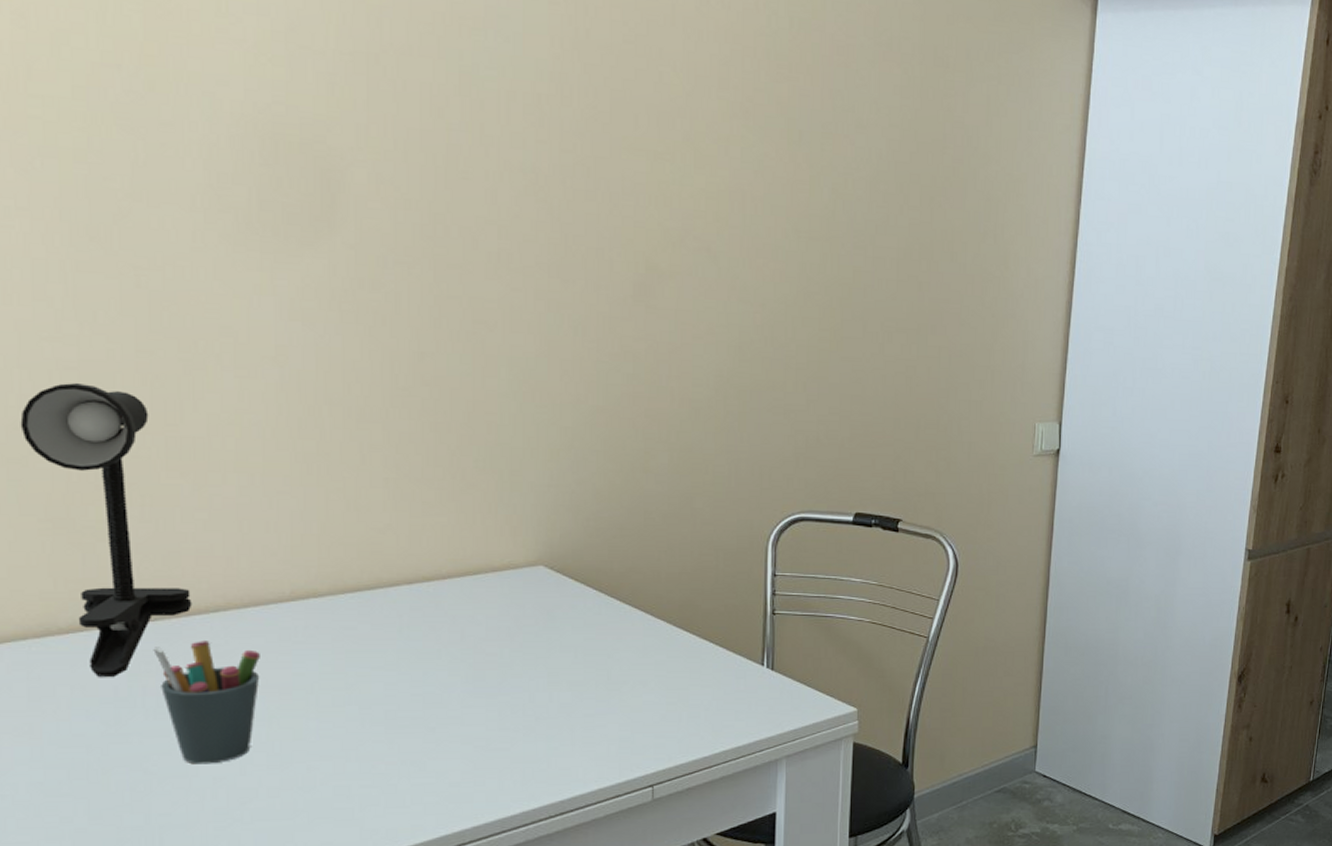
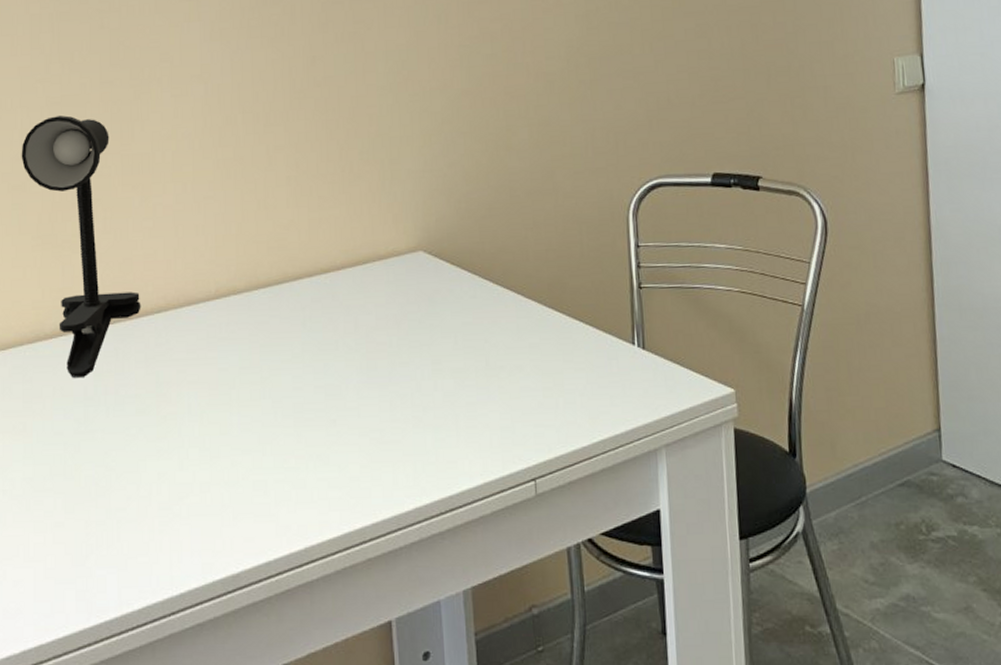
pen holder: present [153,641,260,765] -> none [112,340,193,460]

